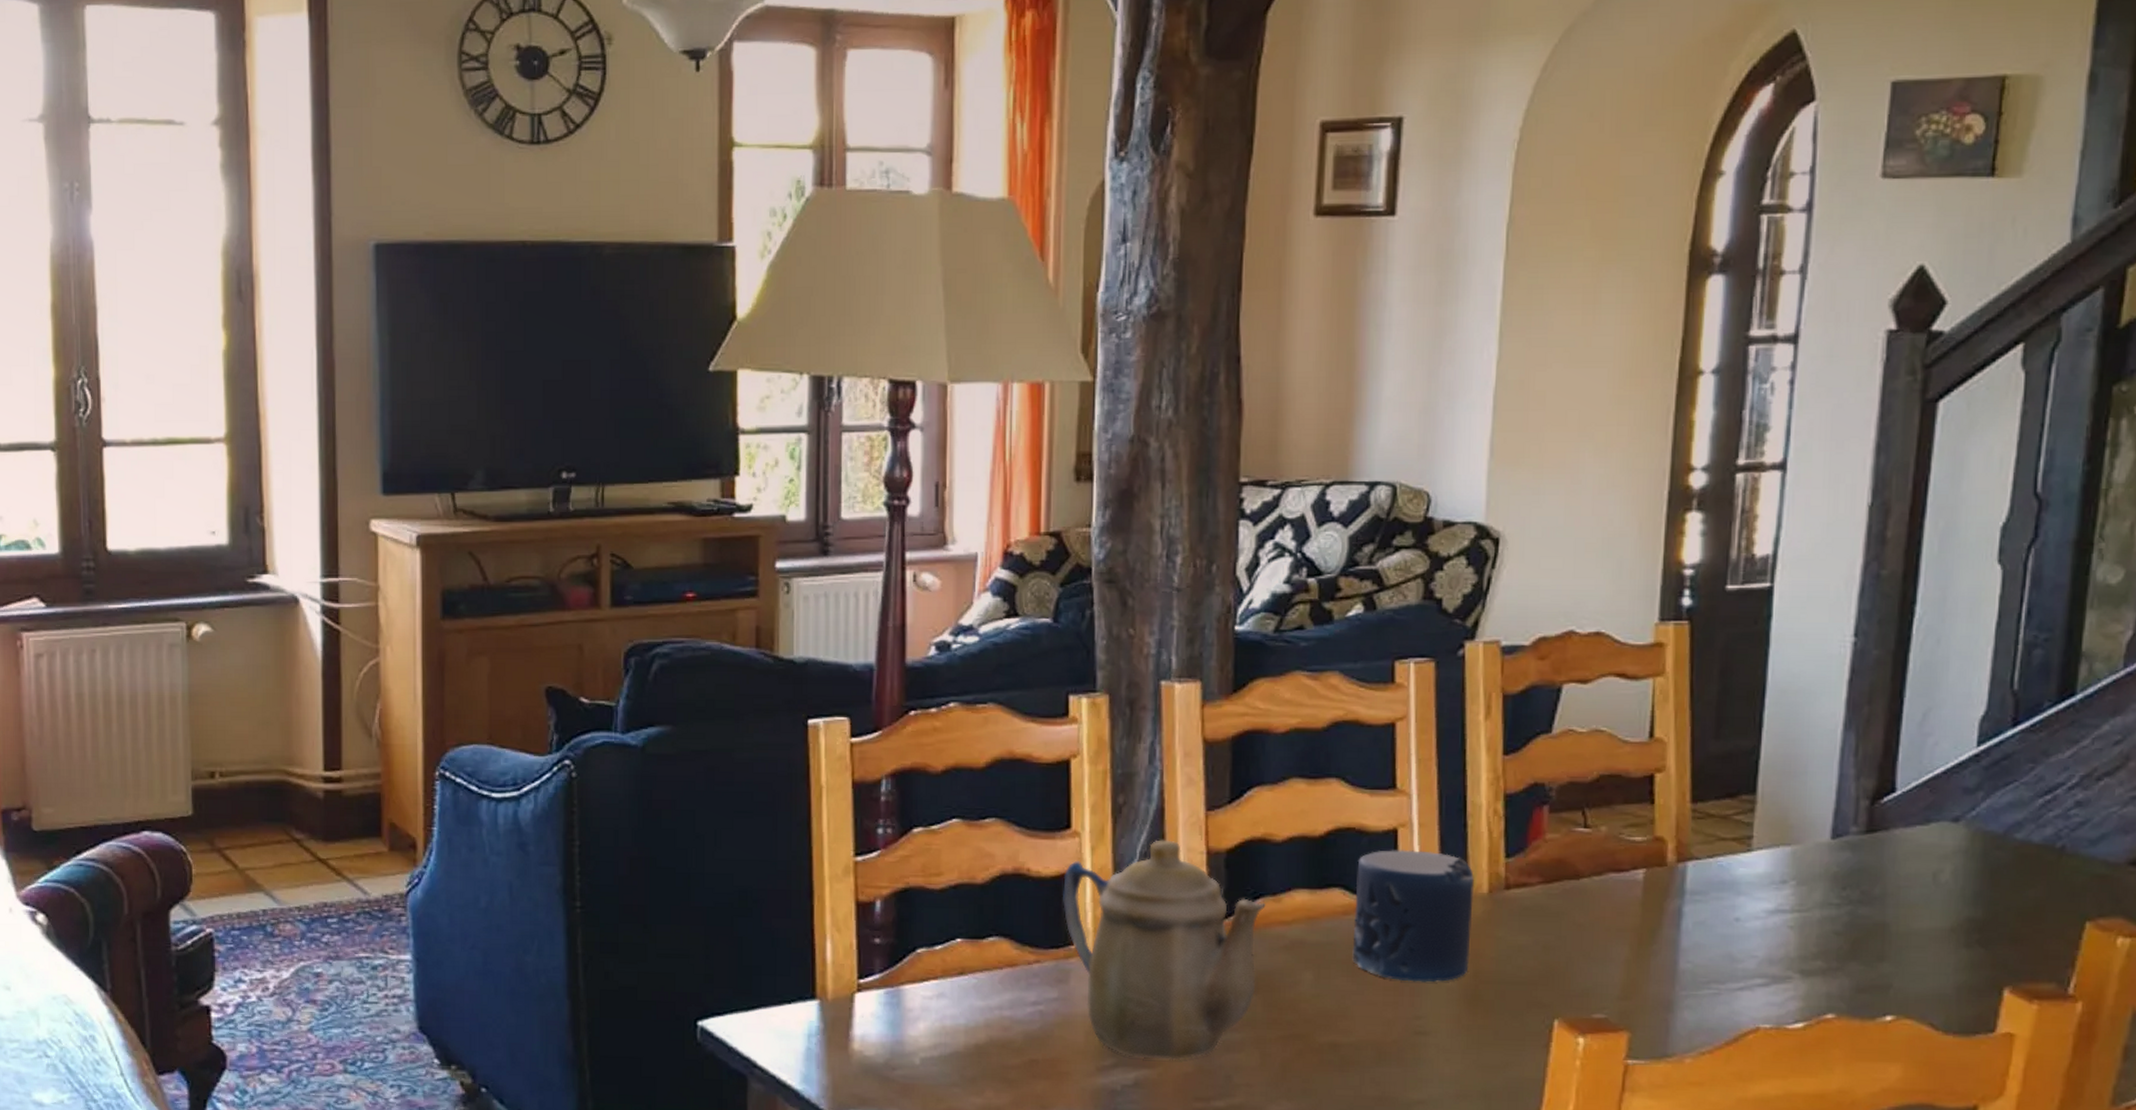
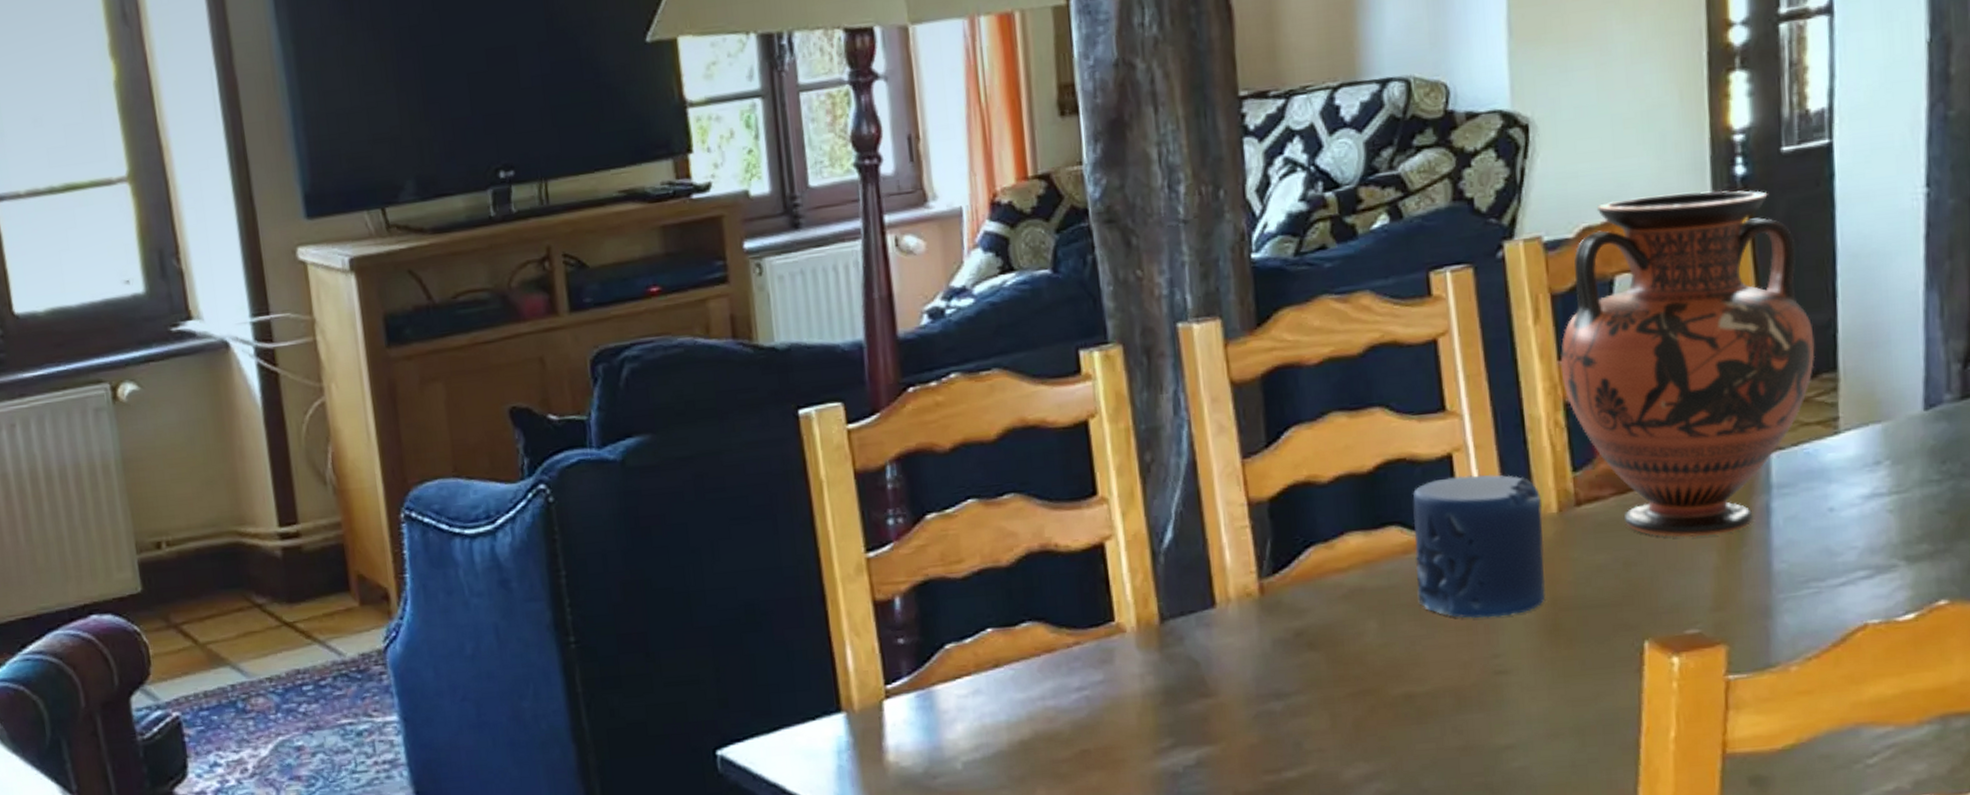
teapot: present [1063,839,1266,1061] -> none [1096,495,1318,735]
vase: none [1505,616,1738,931] -> present [1560,190,1816,538]

